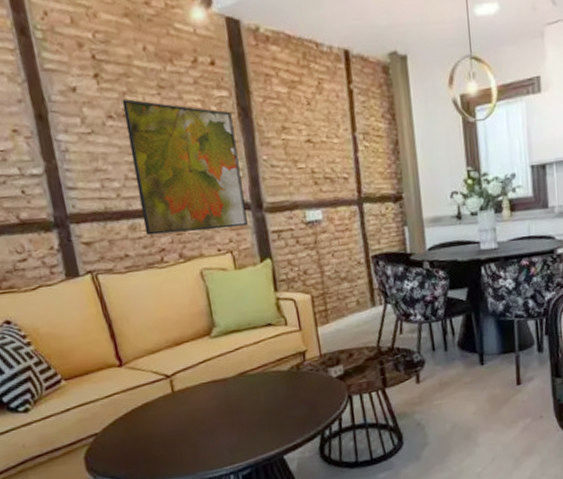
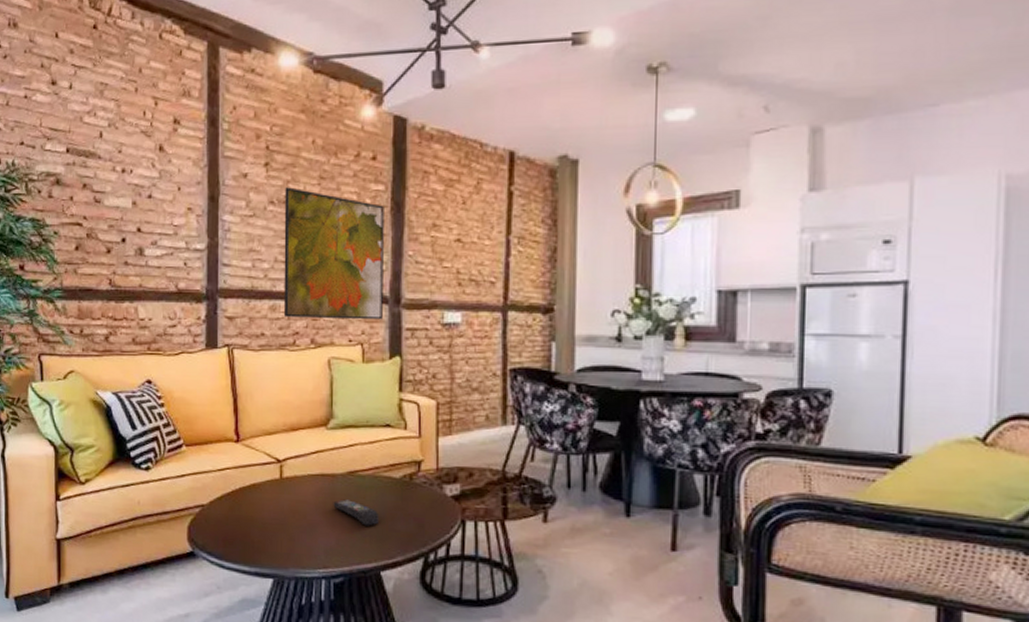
remote control: none [228,398,275,419] -> present [333,499,378,526]

